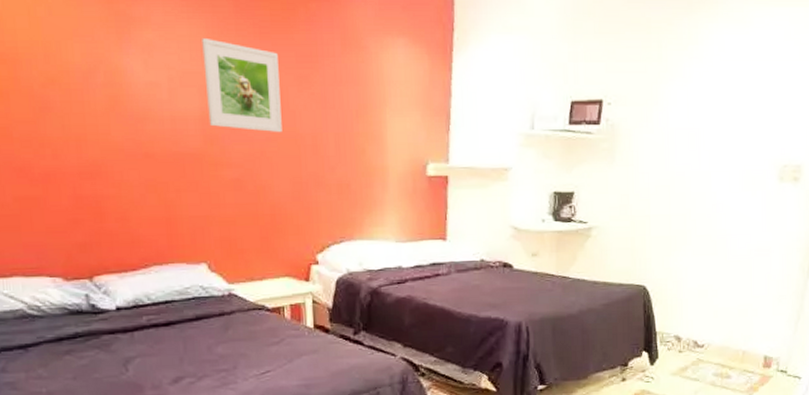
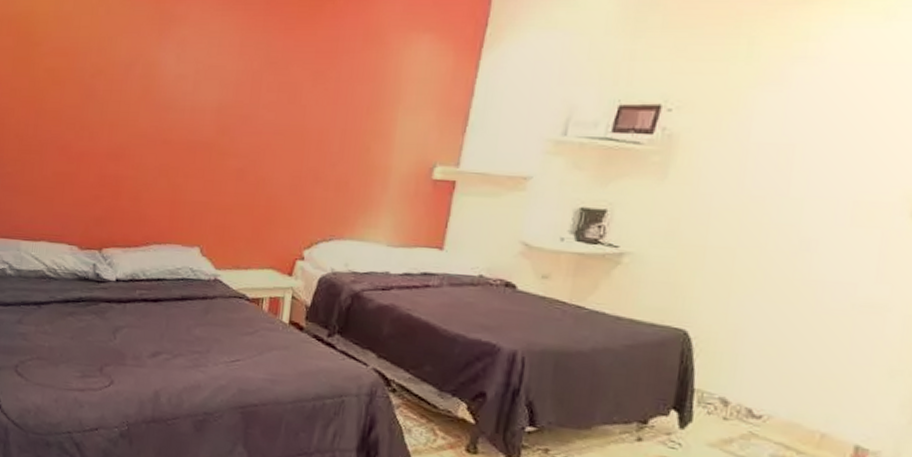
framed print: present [202,37,282,133] -> none [224,33,299,127]

